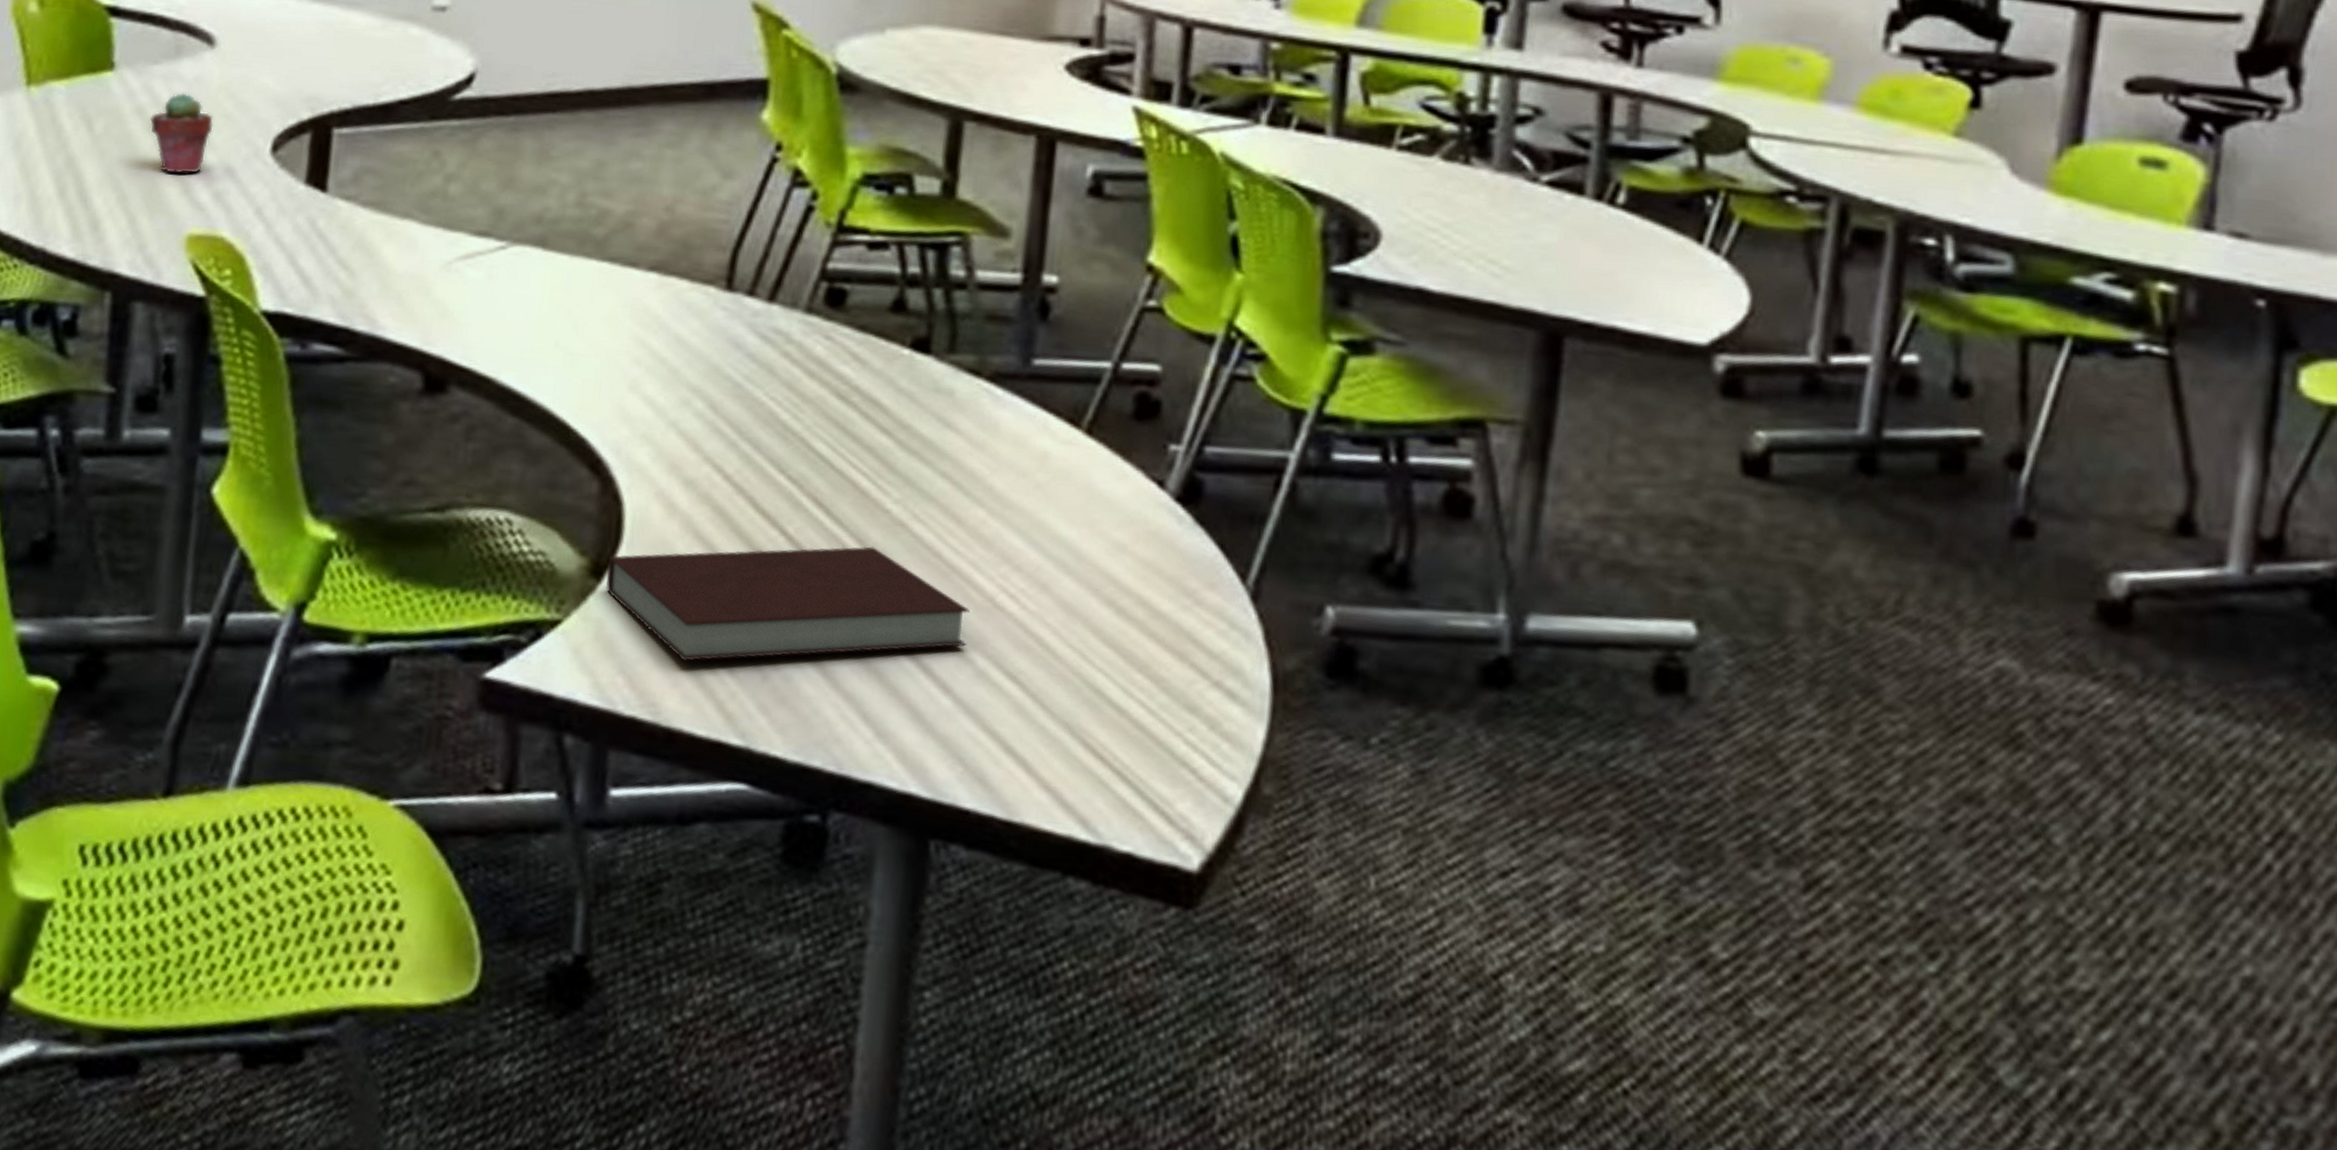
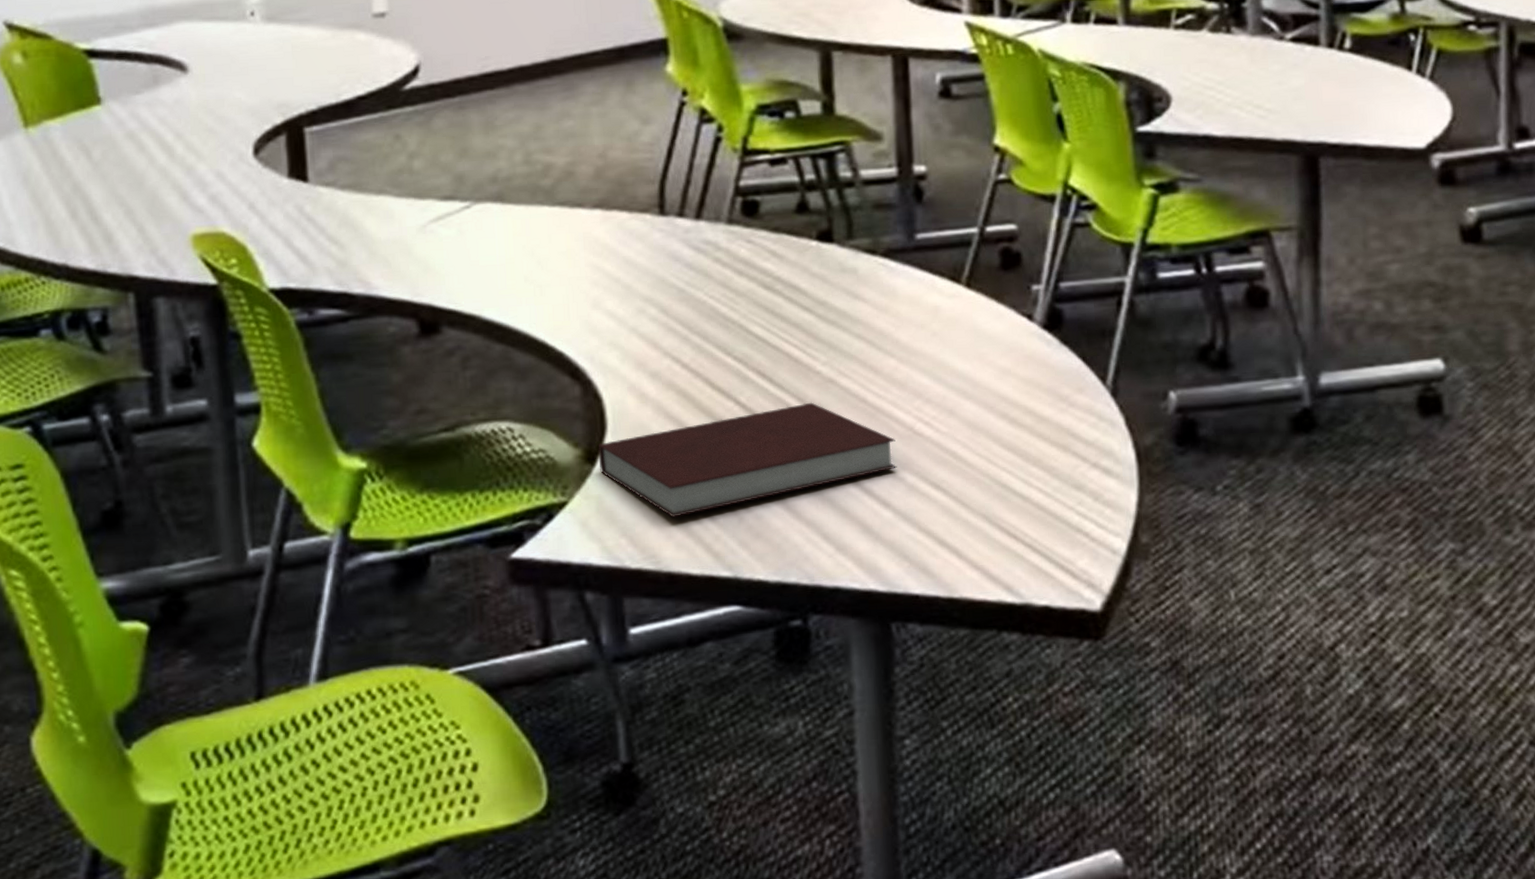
potted succulent: present [150,92,214,174] -> none [141,114,199,185]

